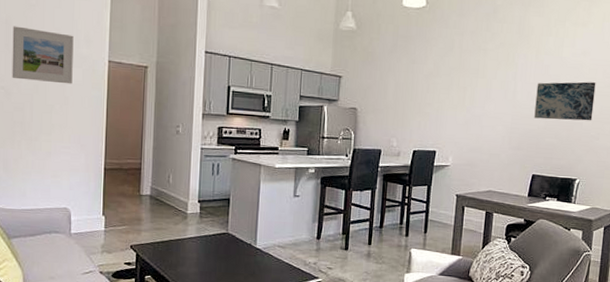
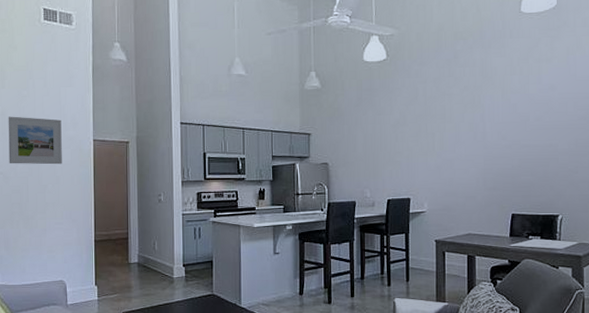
wall art: present [534,82,596,121] -> none [506,116,568,157]

